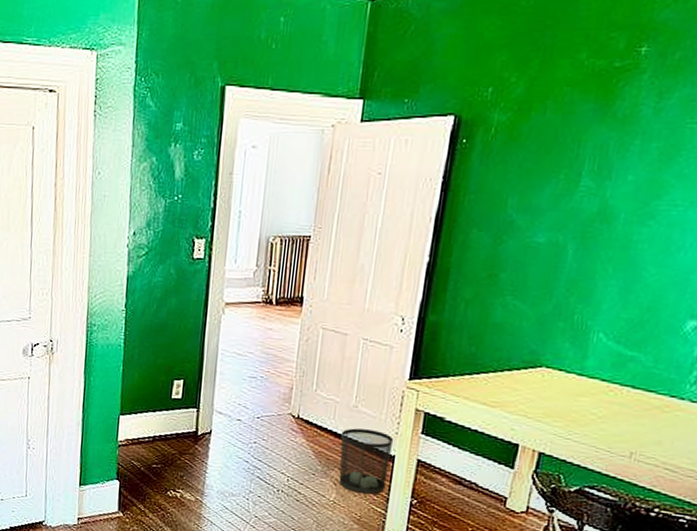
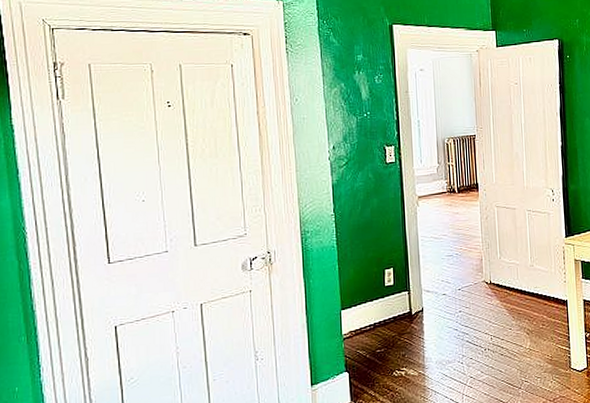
waste bin: present [338,428,394,496] -> none [525,282,566,338]

